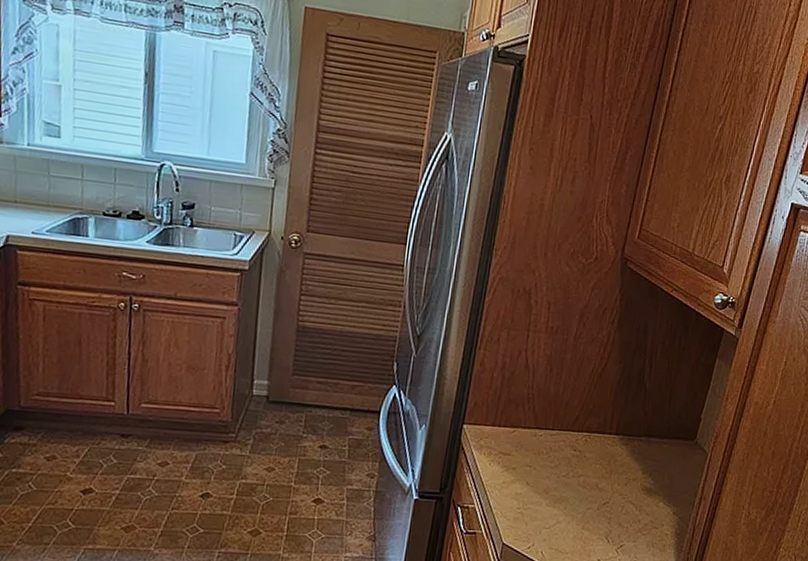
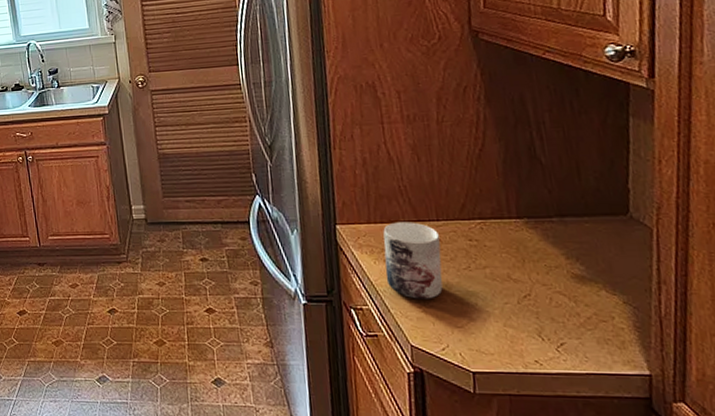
mug: none [496,427,551,502] -> present [383,222,443,299]

